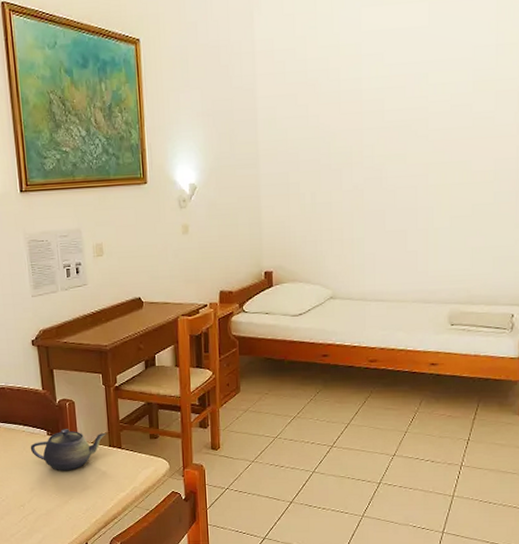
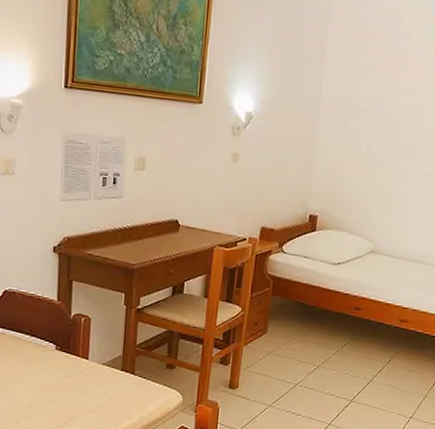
teapot: present [30,429,106,471] -> none [34,345,120,391]

